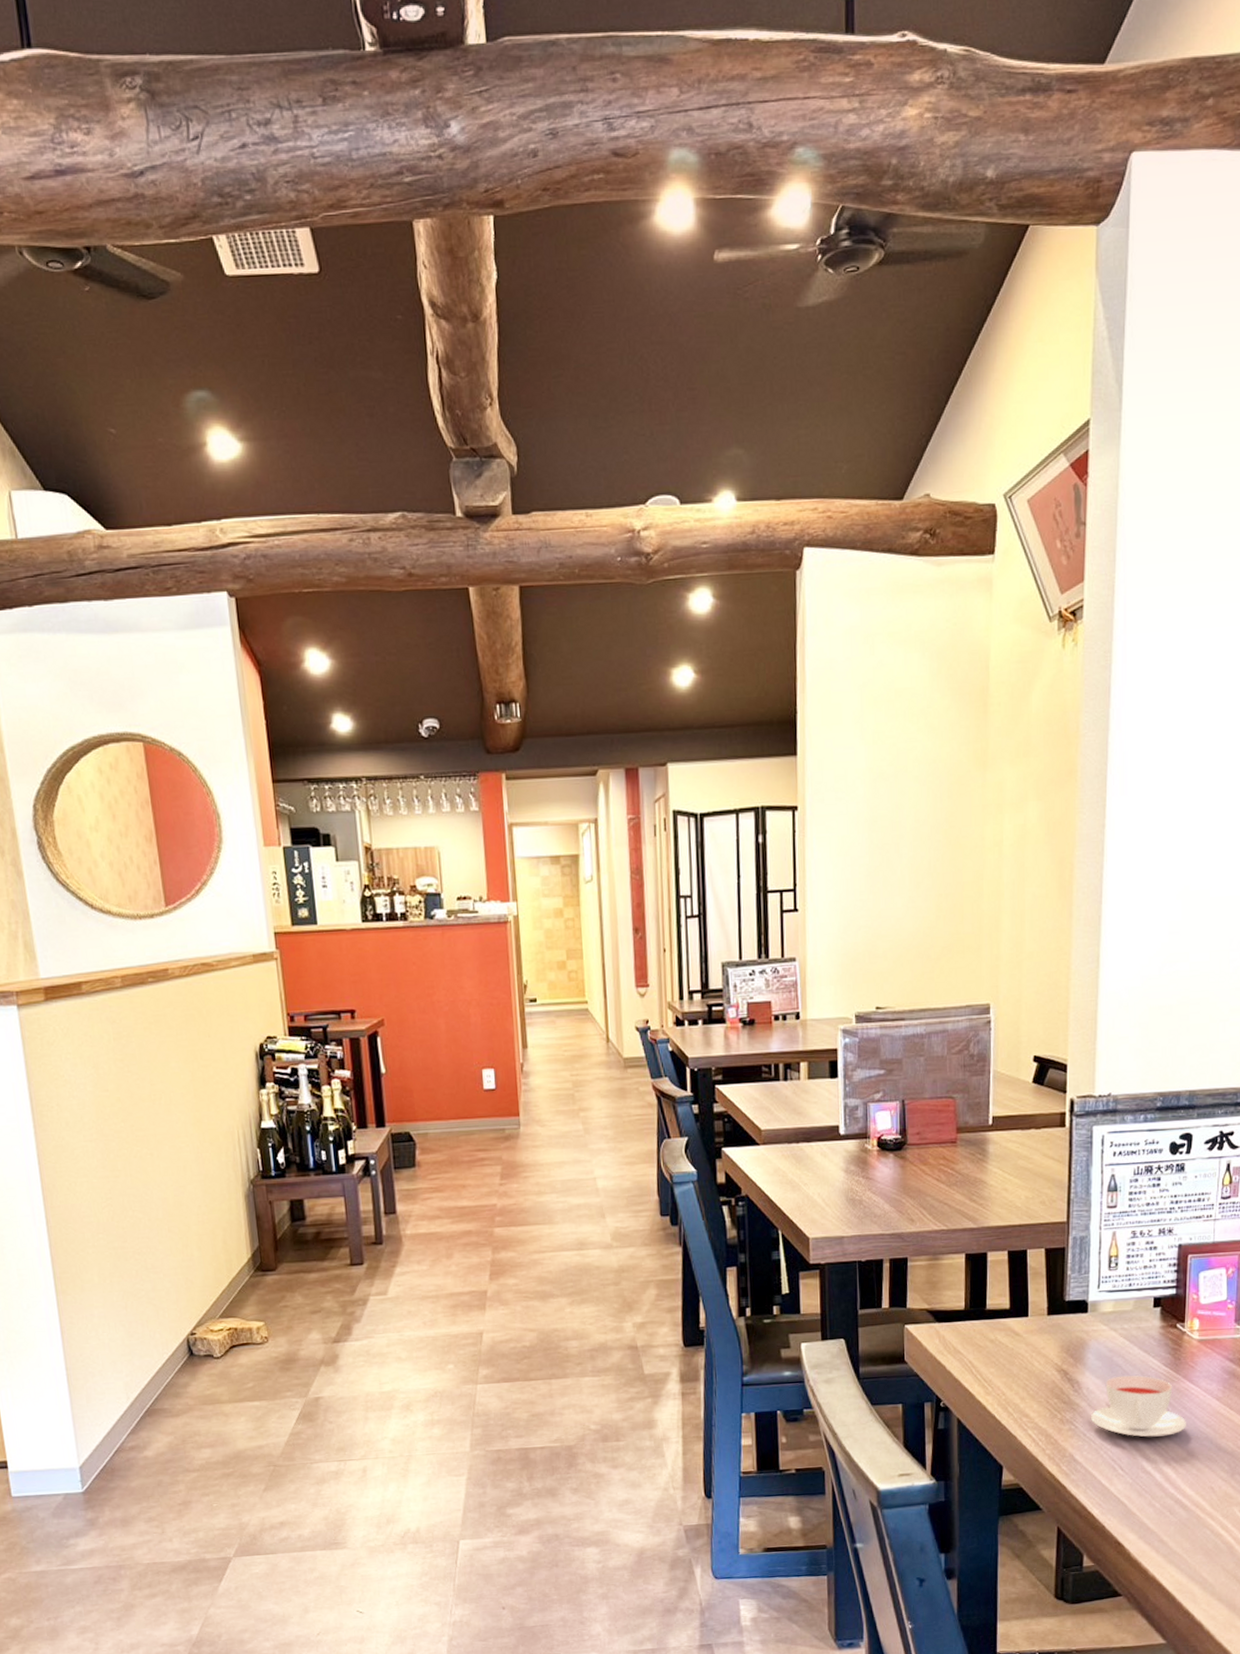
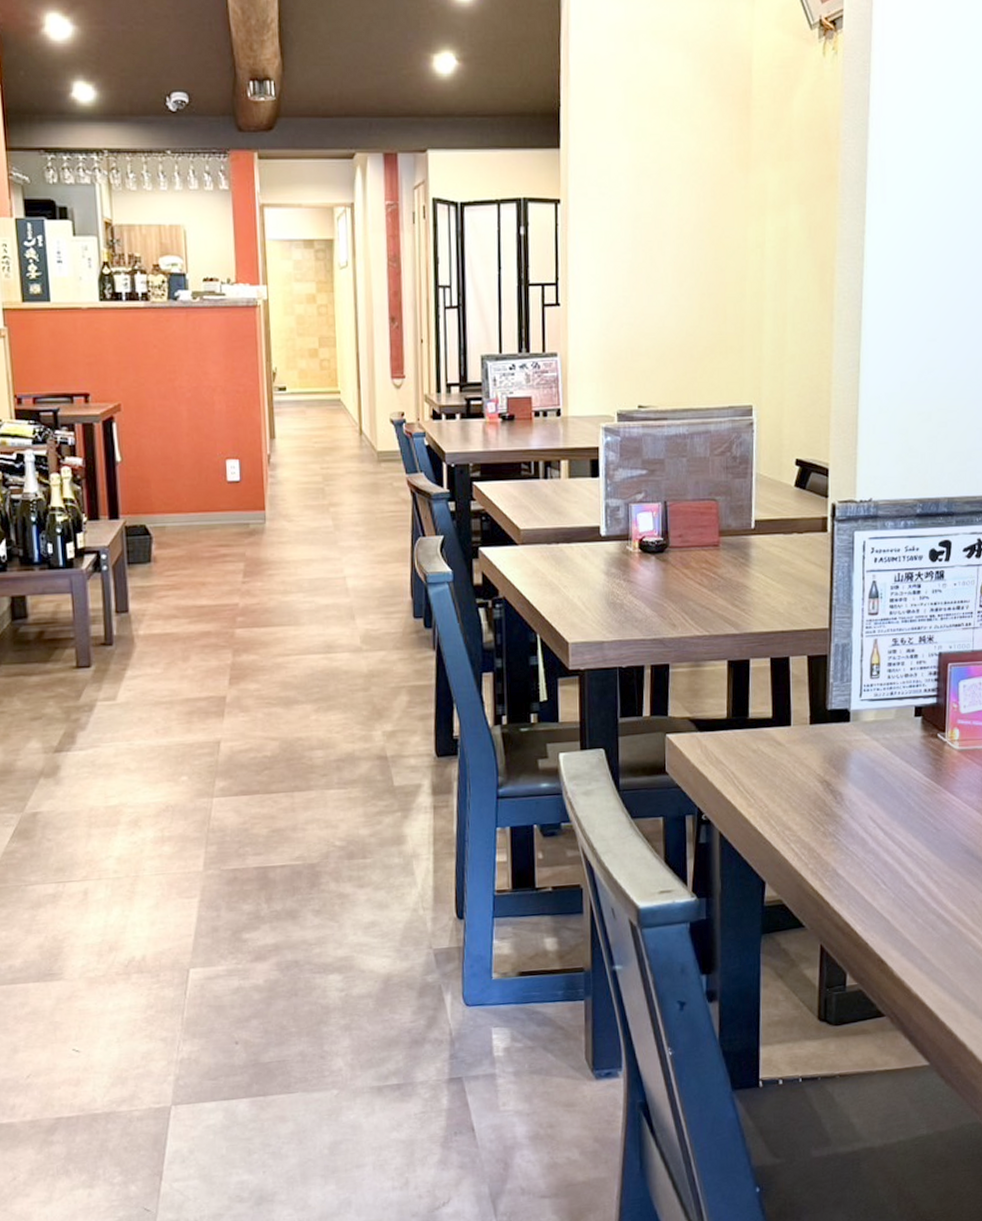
teacup: present [1090,1375,1186,1437] -> none [852,786,948,850]

